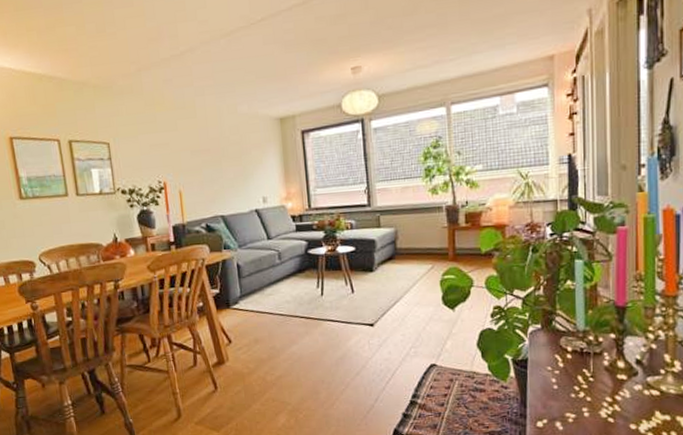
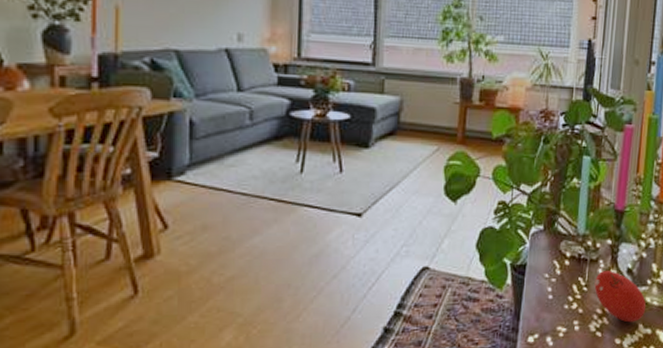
fruit: none [601,362,662,410] -> present [594,271,646,323]

